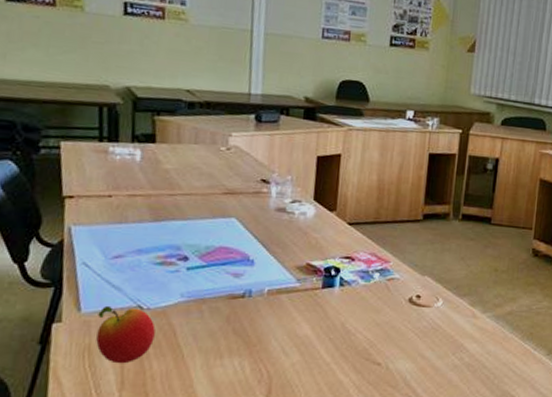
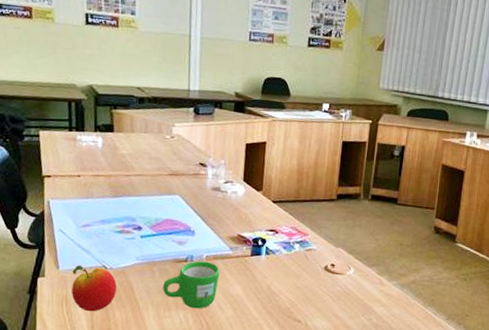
mug: none [213,296,285,355] -> present [163,261,220,309]

